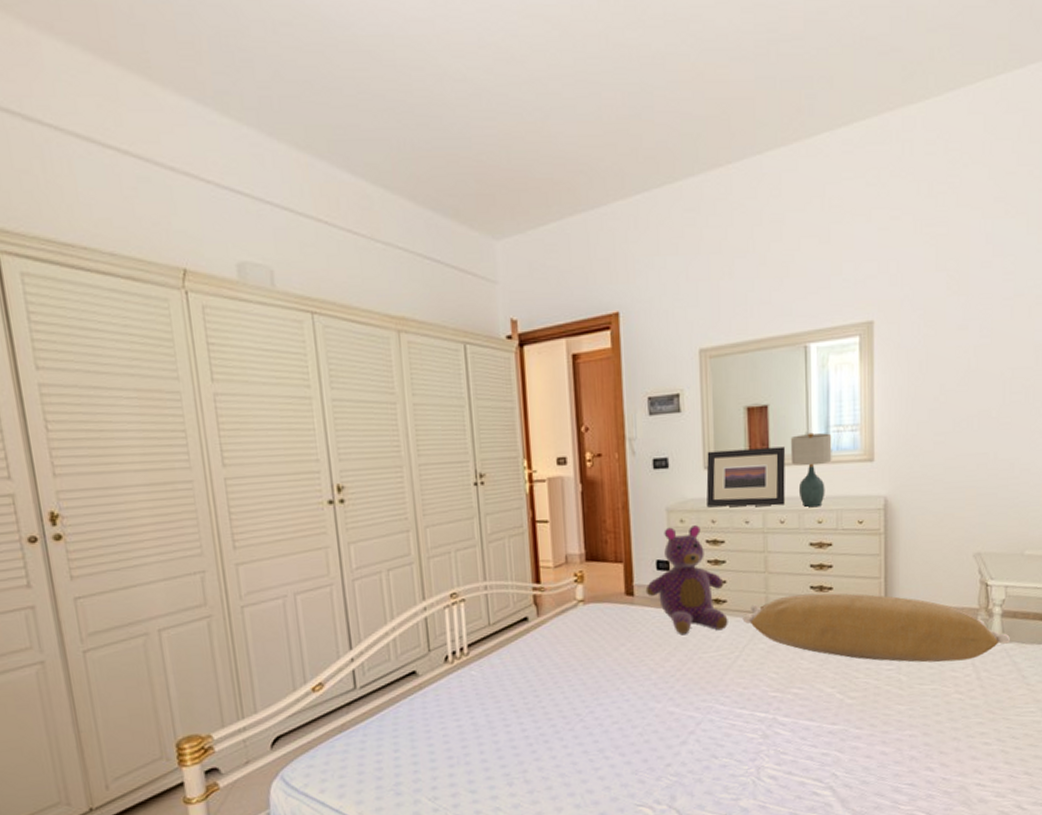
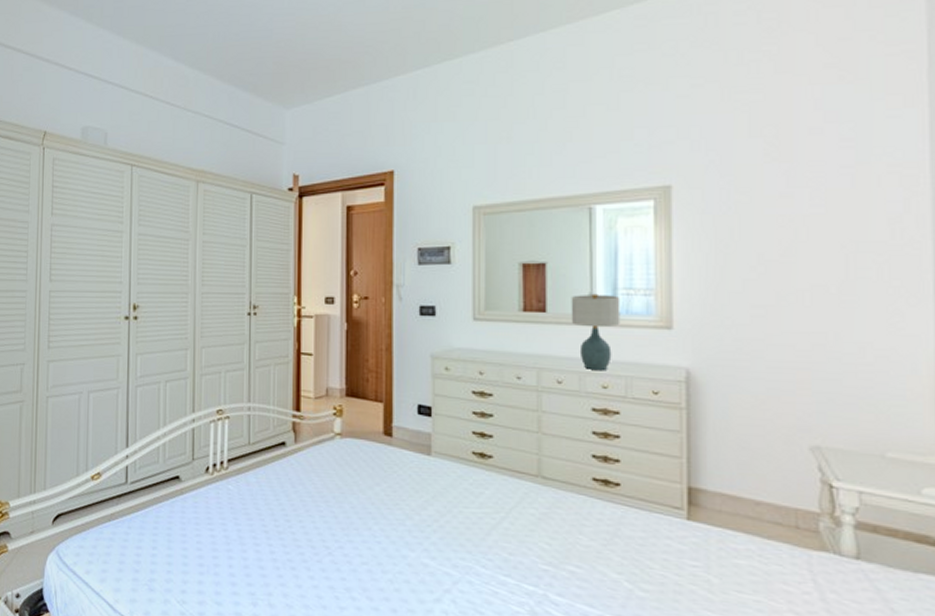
teddy bear: present [645,525,728,634] -> none [405,373,494,487]
picture frame: present [706,446,786,508] -> none [475,303,566,365]
pillow: present [742,593,1011,663] -> none [510,461,871,574]

